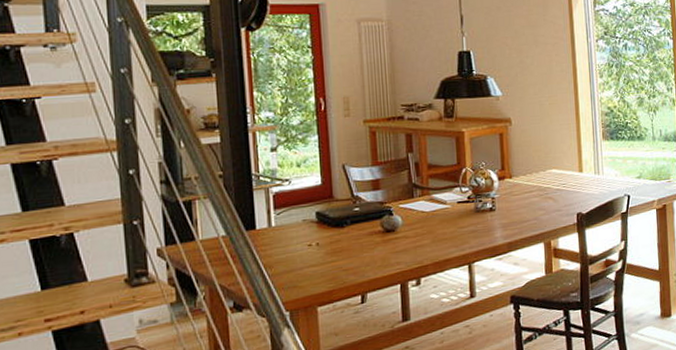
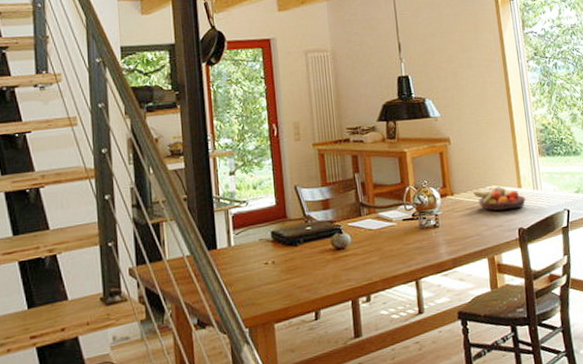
fruit bowl: none [532,169,587,196] -> present [473,185,526,212]

